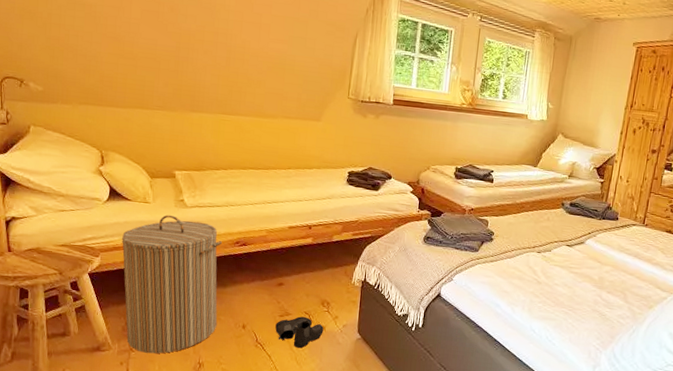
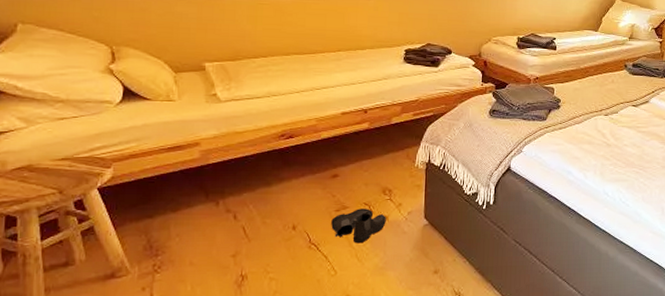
laundry hamper: present [122,215,222,354] -> none [140,112,264,273]

